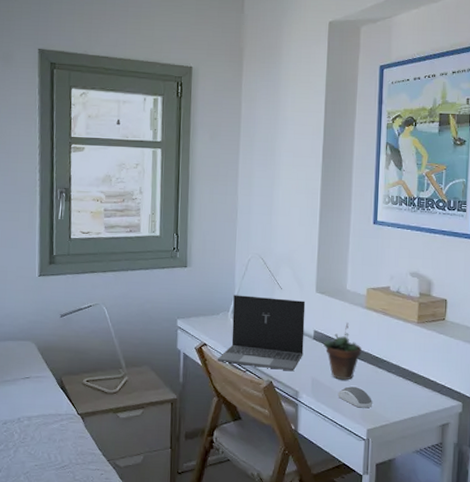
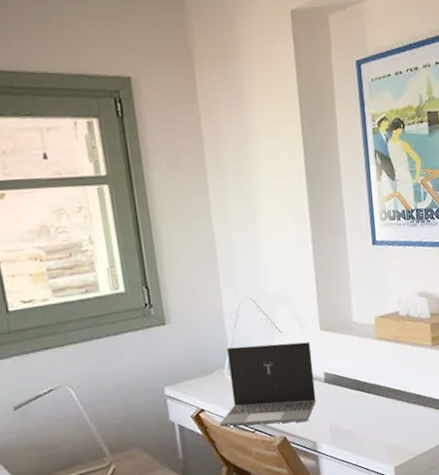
succulent plant: present [323,322,362,380] -> none [336,358,378,421]
computer mouse: present [337,386,372,408] -> none [359,425,397,447]

